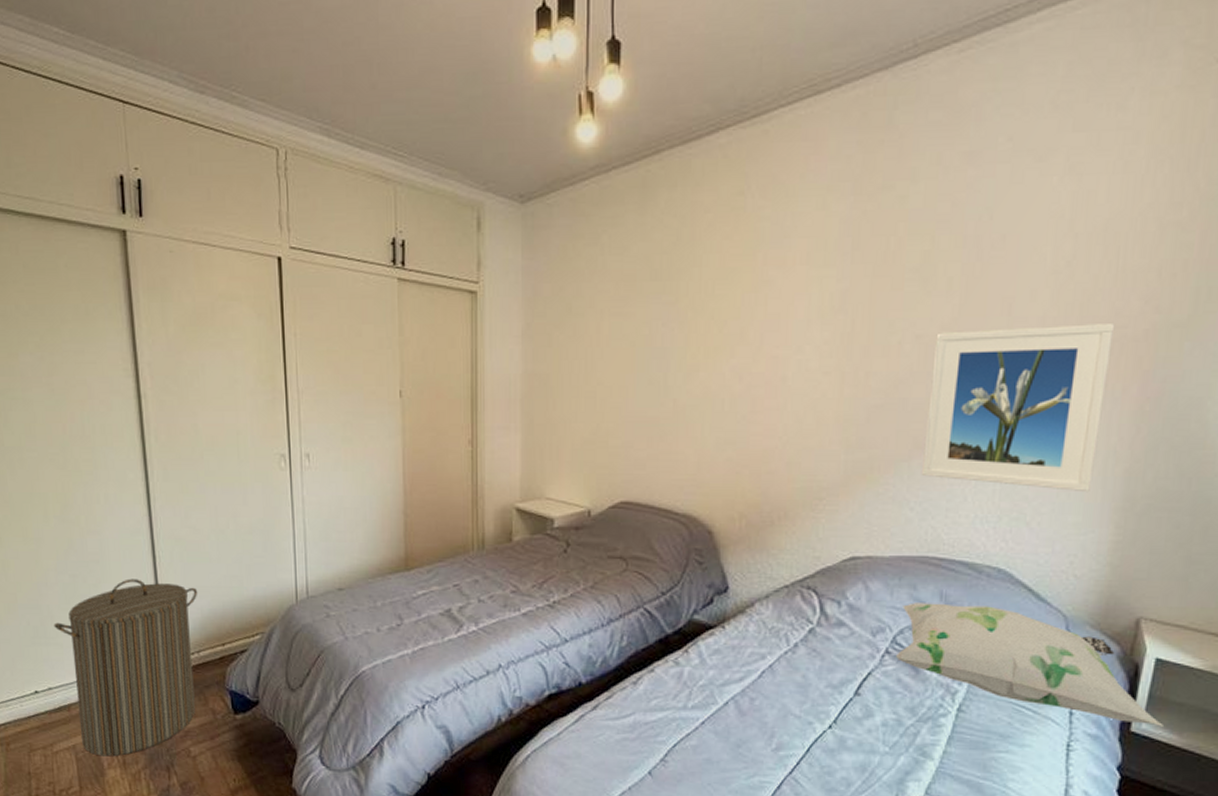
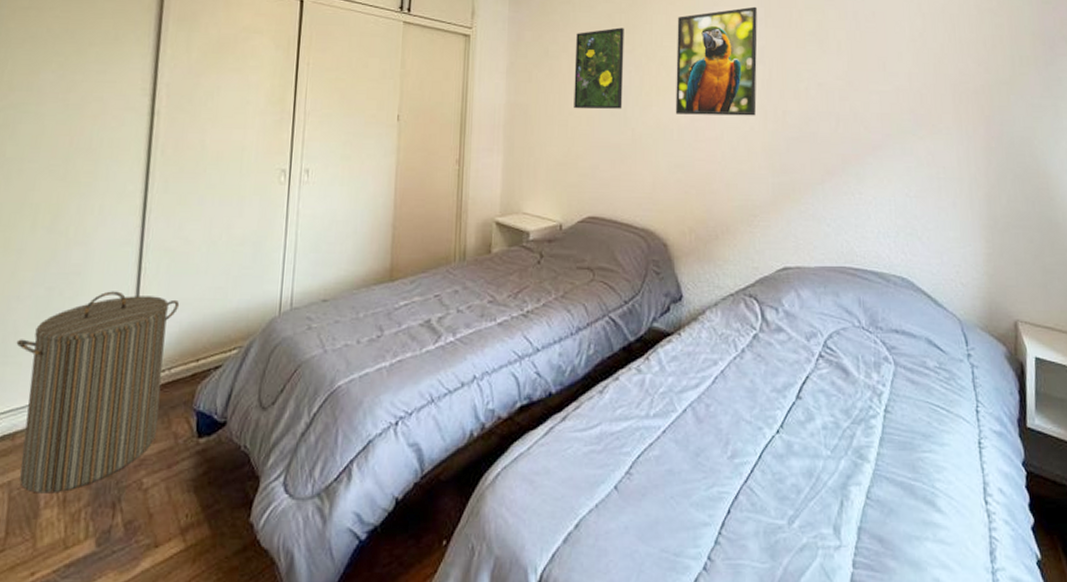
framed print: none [603,273,666,378] -> present [574,27,624,110]
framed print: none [727,236,841,380] -> present [675,6,757,116]
decorative pillow: present [896,603,1163,727] -> none [828,309,1052,422]
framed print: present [921,324,1115,493] -> none [832,79,963,212]

